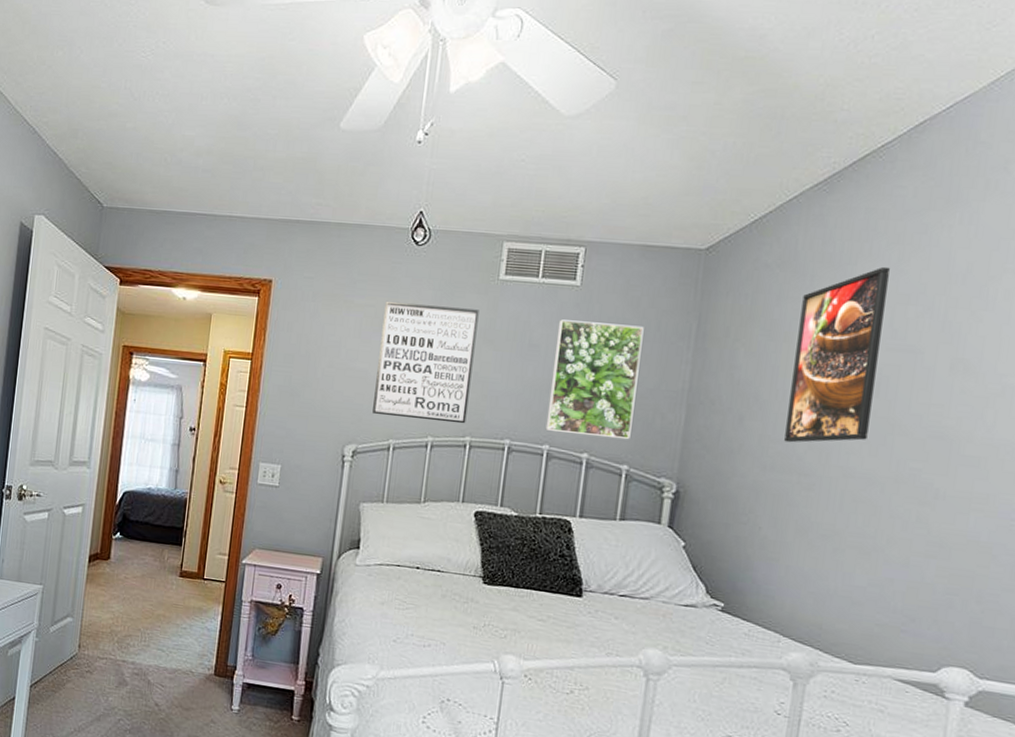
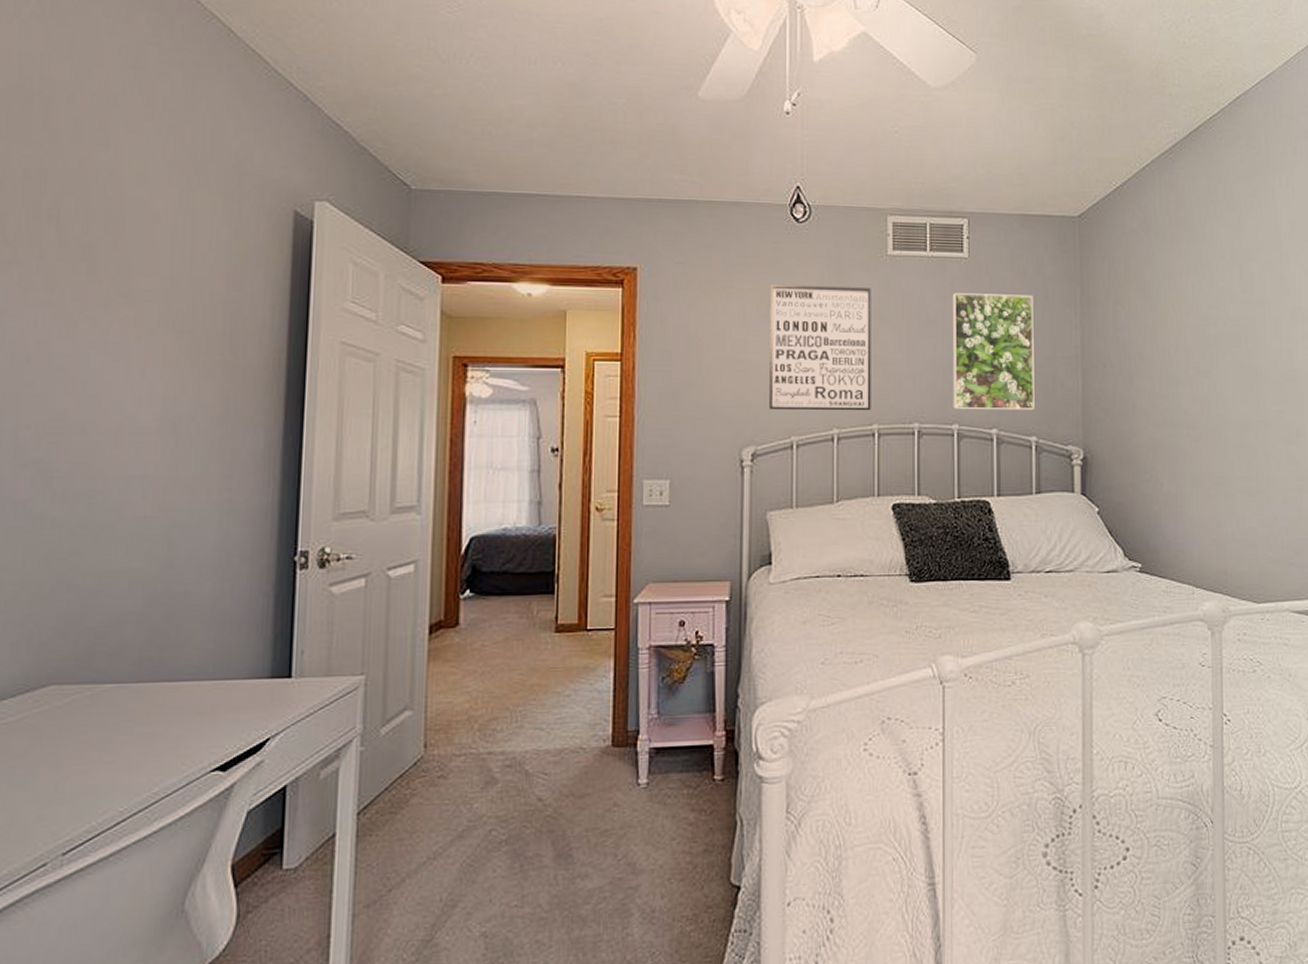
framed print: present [784,266,890,443] -> none [1167,227,1237,398]

